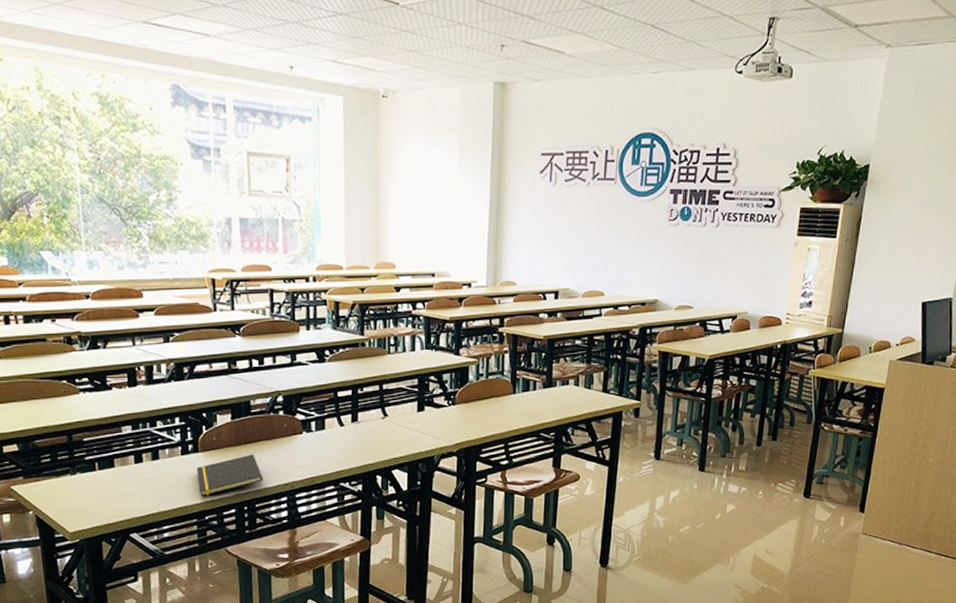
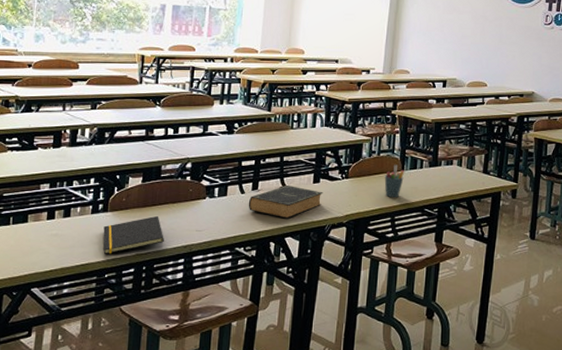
book: none [349,415,430,451] -> present [248,186,324,219]
pen holder: none [495,387,517,424] -> present [384,164,405,198]

